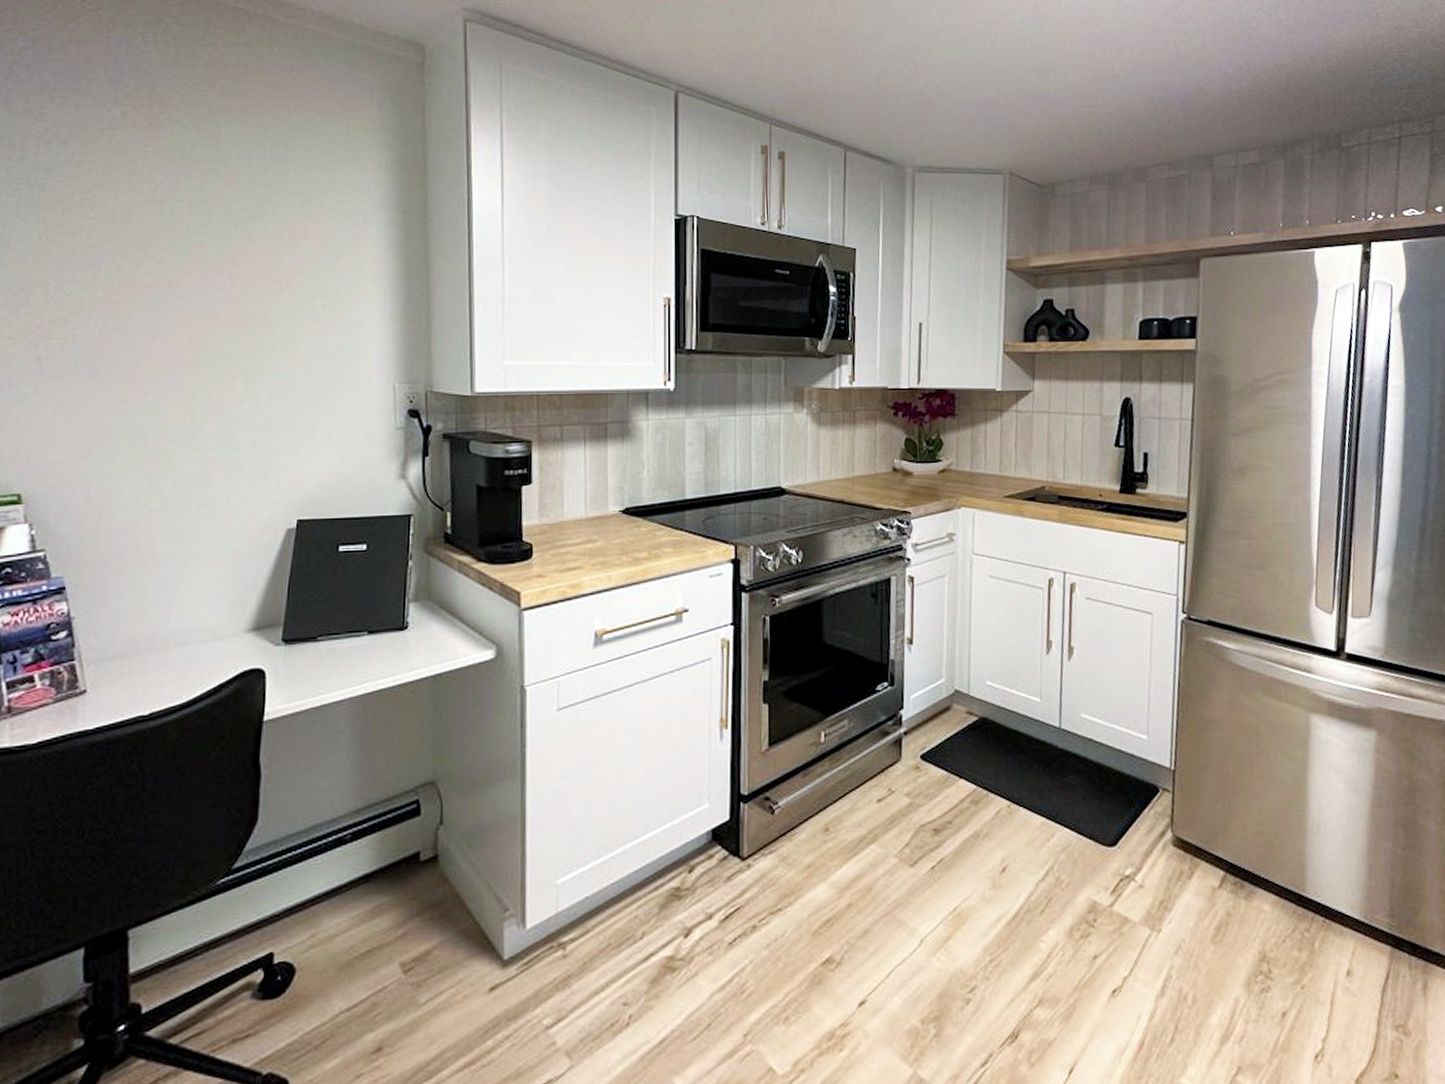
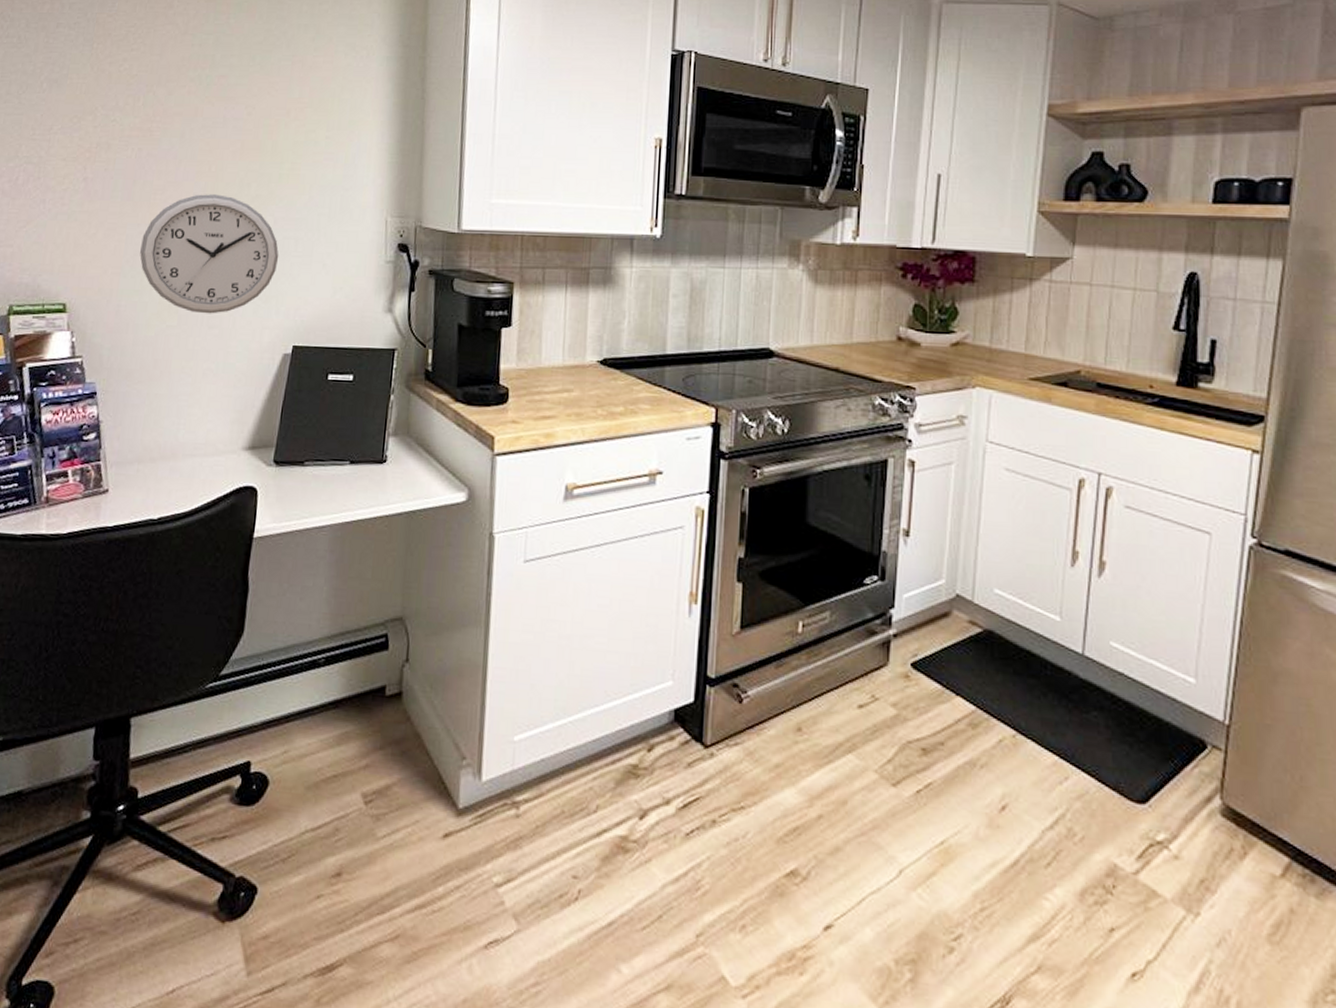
wall clock: none [111,368,277,494] -> present [140,194,279,314]

